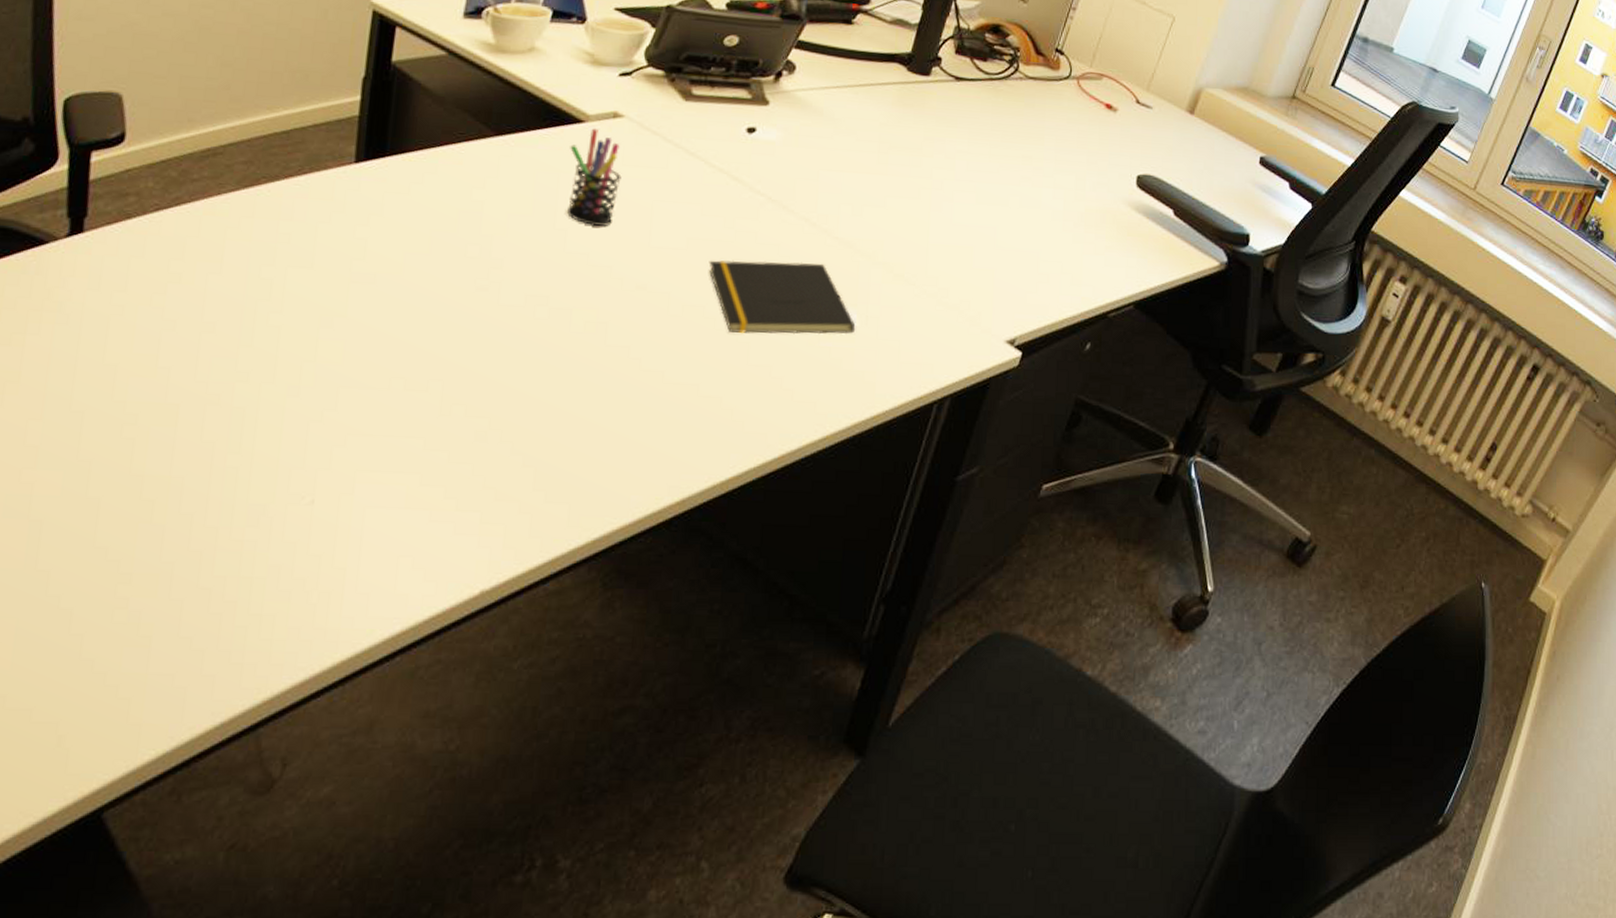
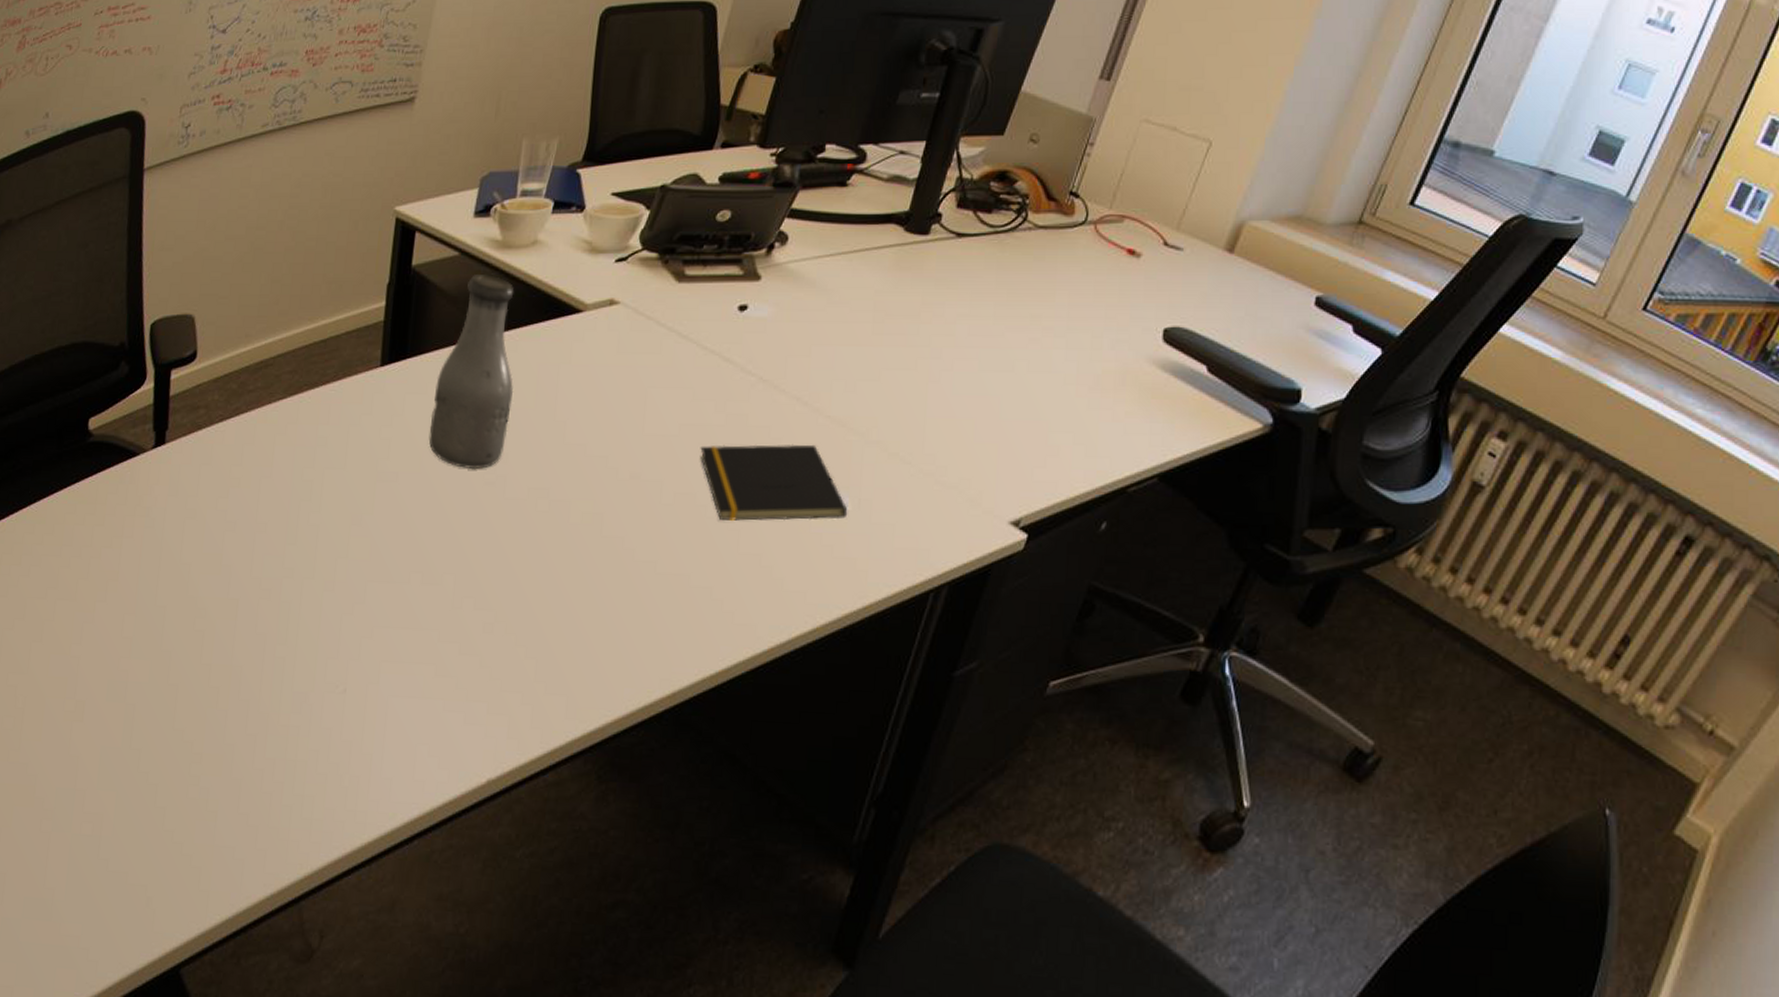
bottle: none [412,76,509,275] -> present [428,273,514,470]
pen holder: present [566,128,622,227] -> none [565,317,617,417]

